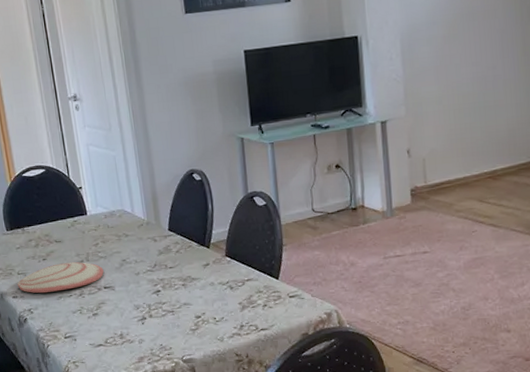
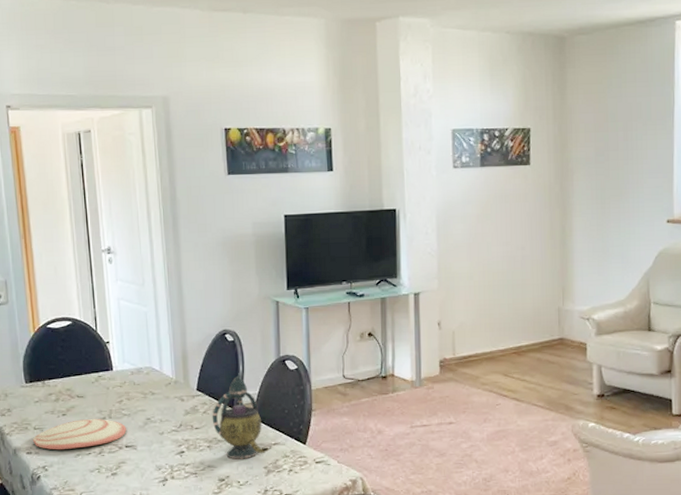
teapot: none [184,212,243,297] -> present [212,374,269,460]

